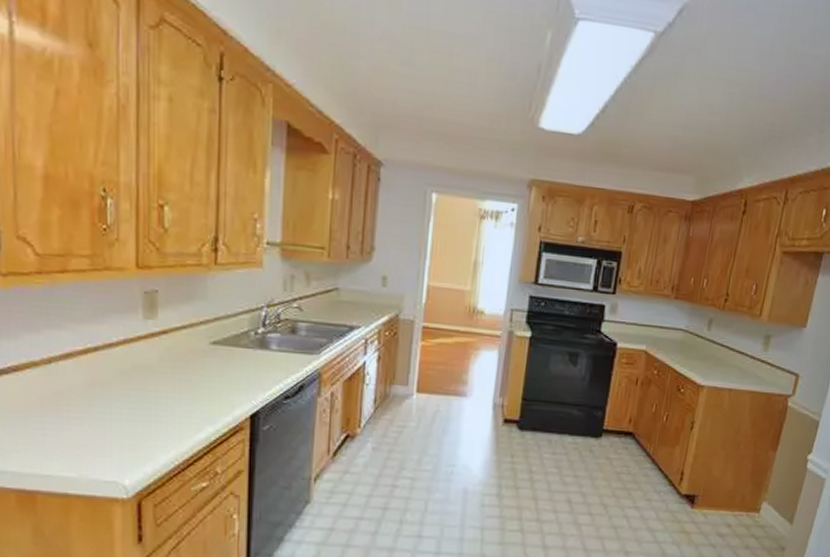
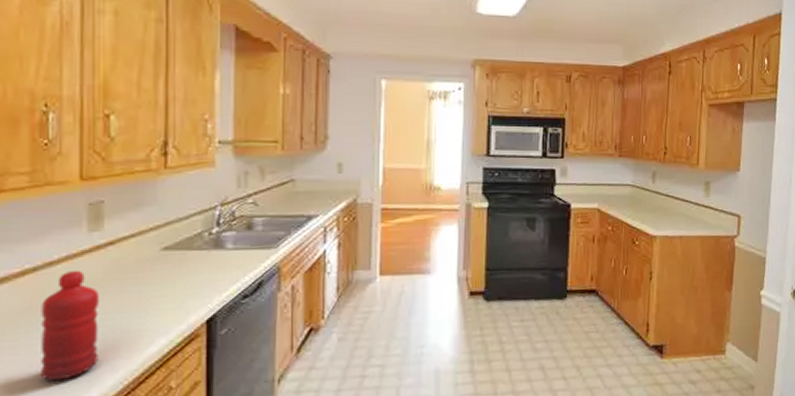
water bottle: none [102,353,155,454] -> present [41,270,100,381]

